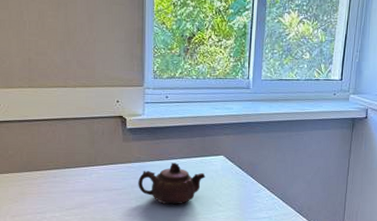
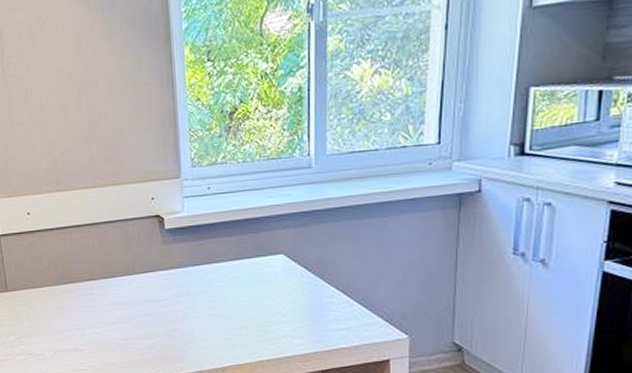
teapot: present [138,163,206,205] -> none [183,266,263,317]

